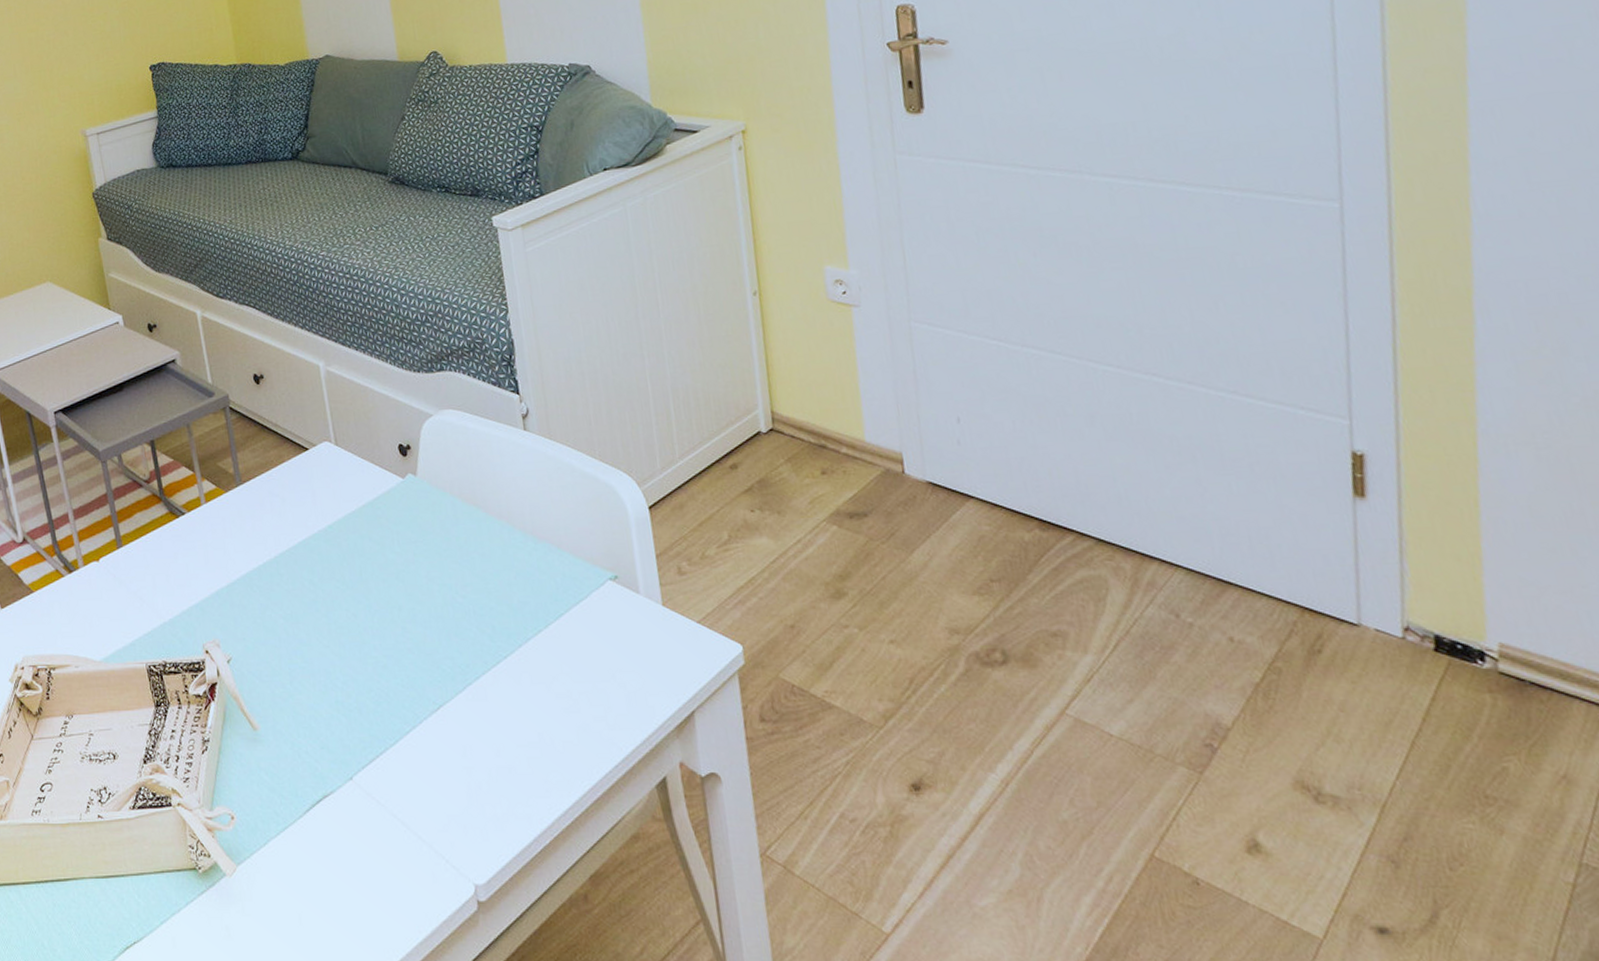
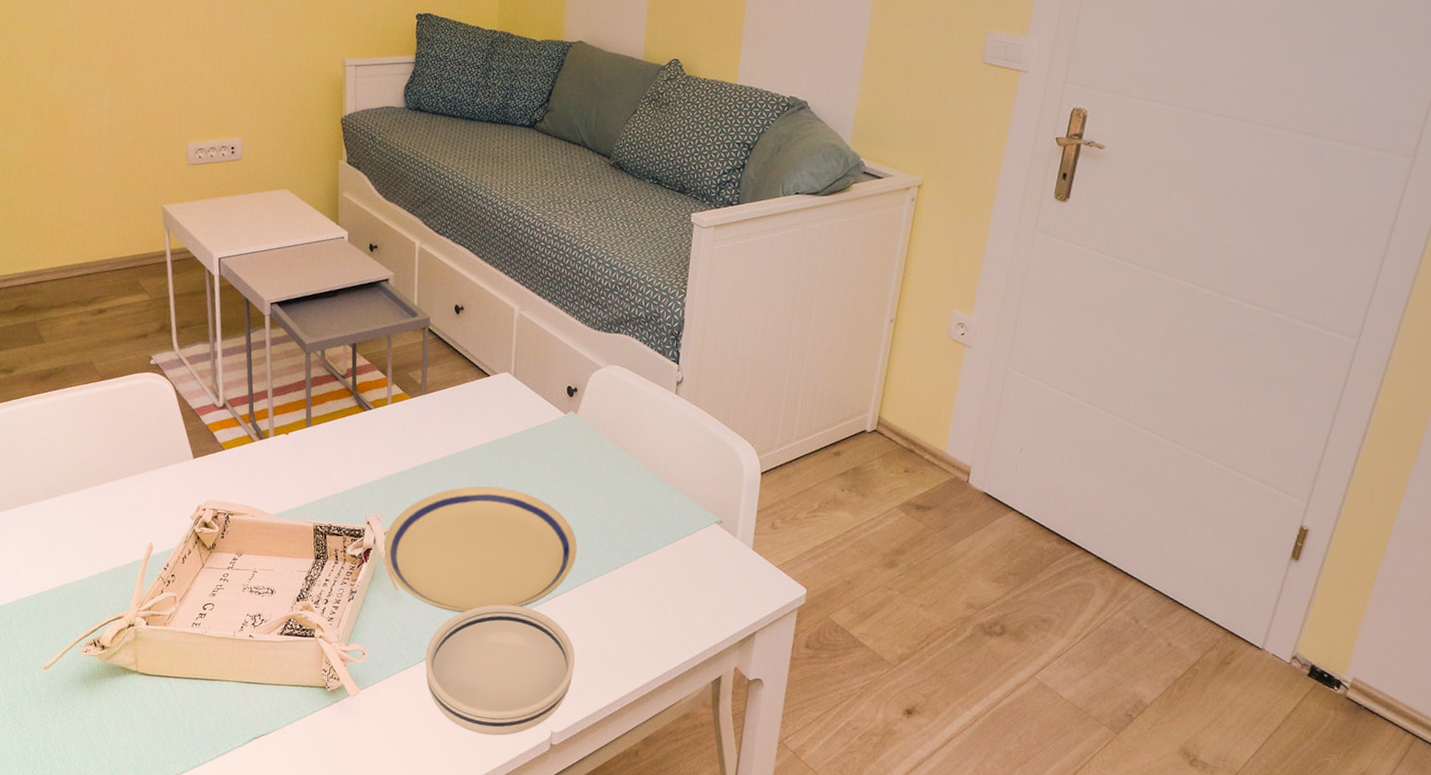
plate: none [228,581,455,746] -> present [383,486,578,613]
bowl: none [303,725,485,902] -> present [425,604,575,736]

